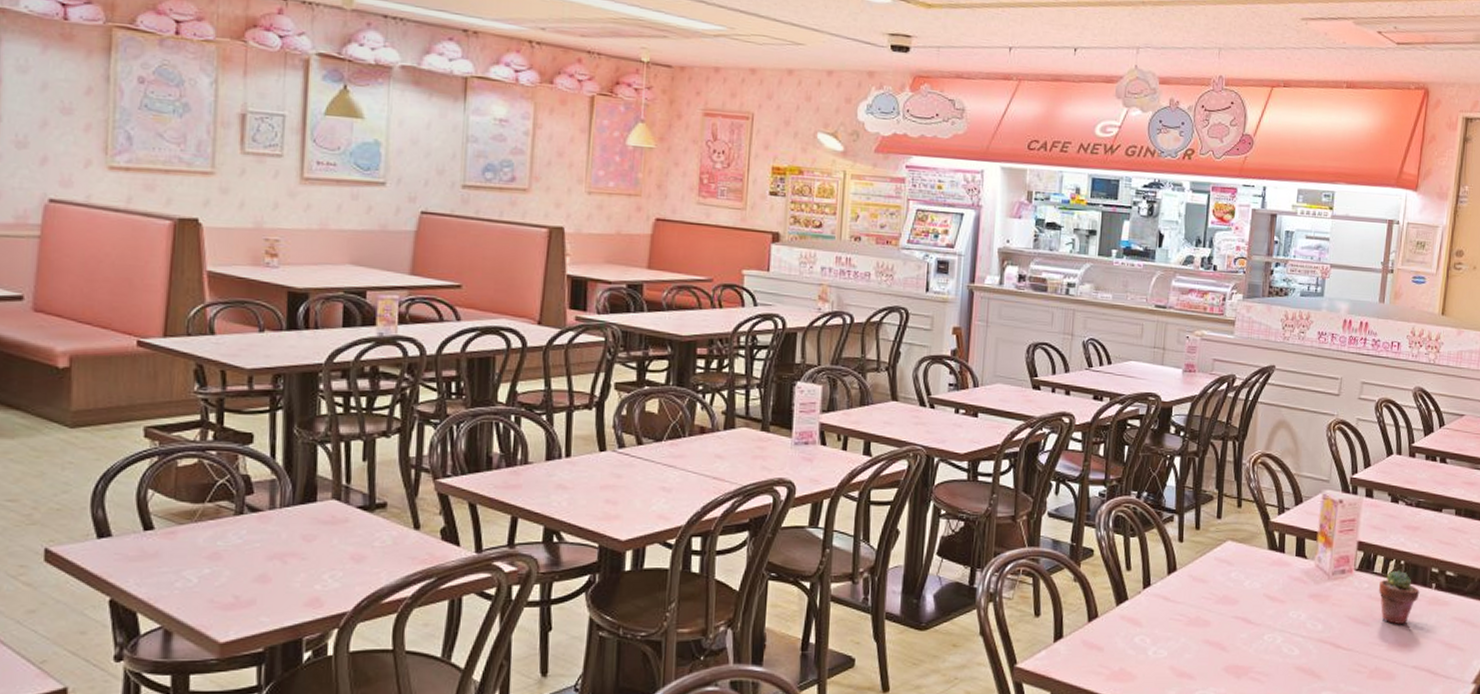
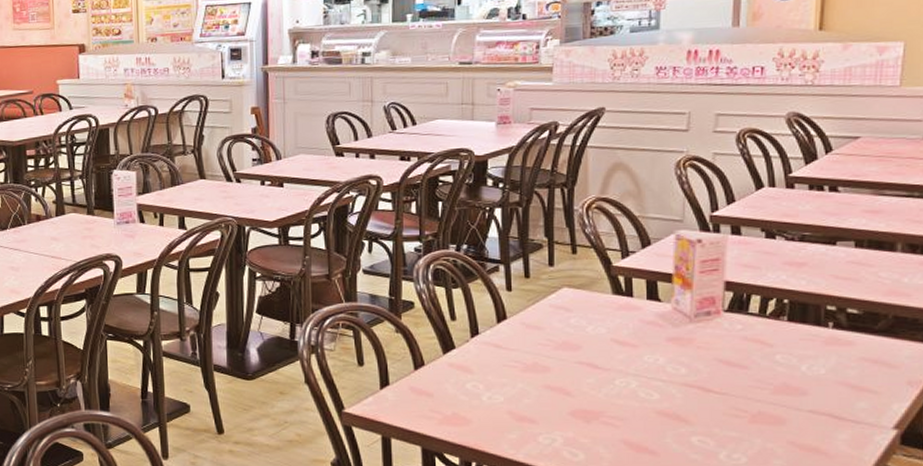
potted succulent: present [1378,570,1420,625] -> none [755,309,812,367]

